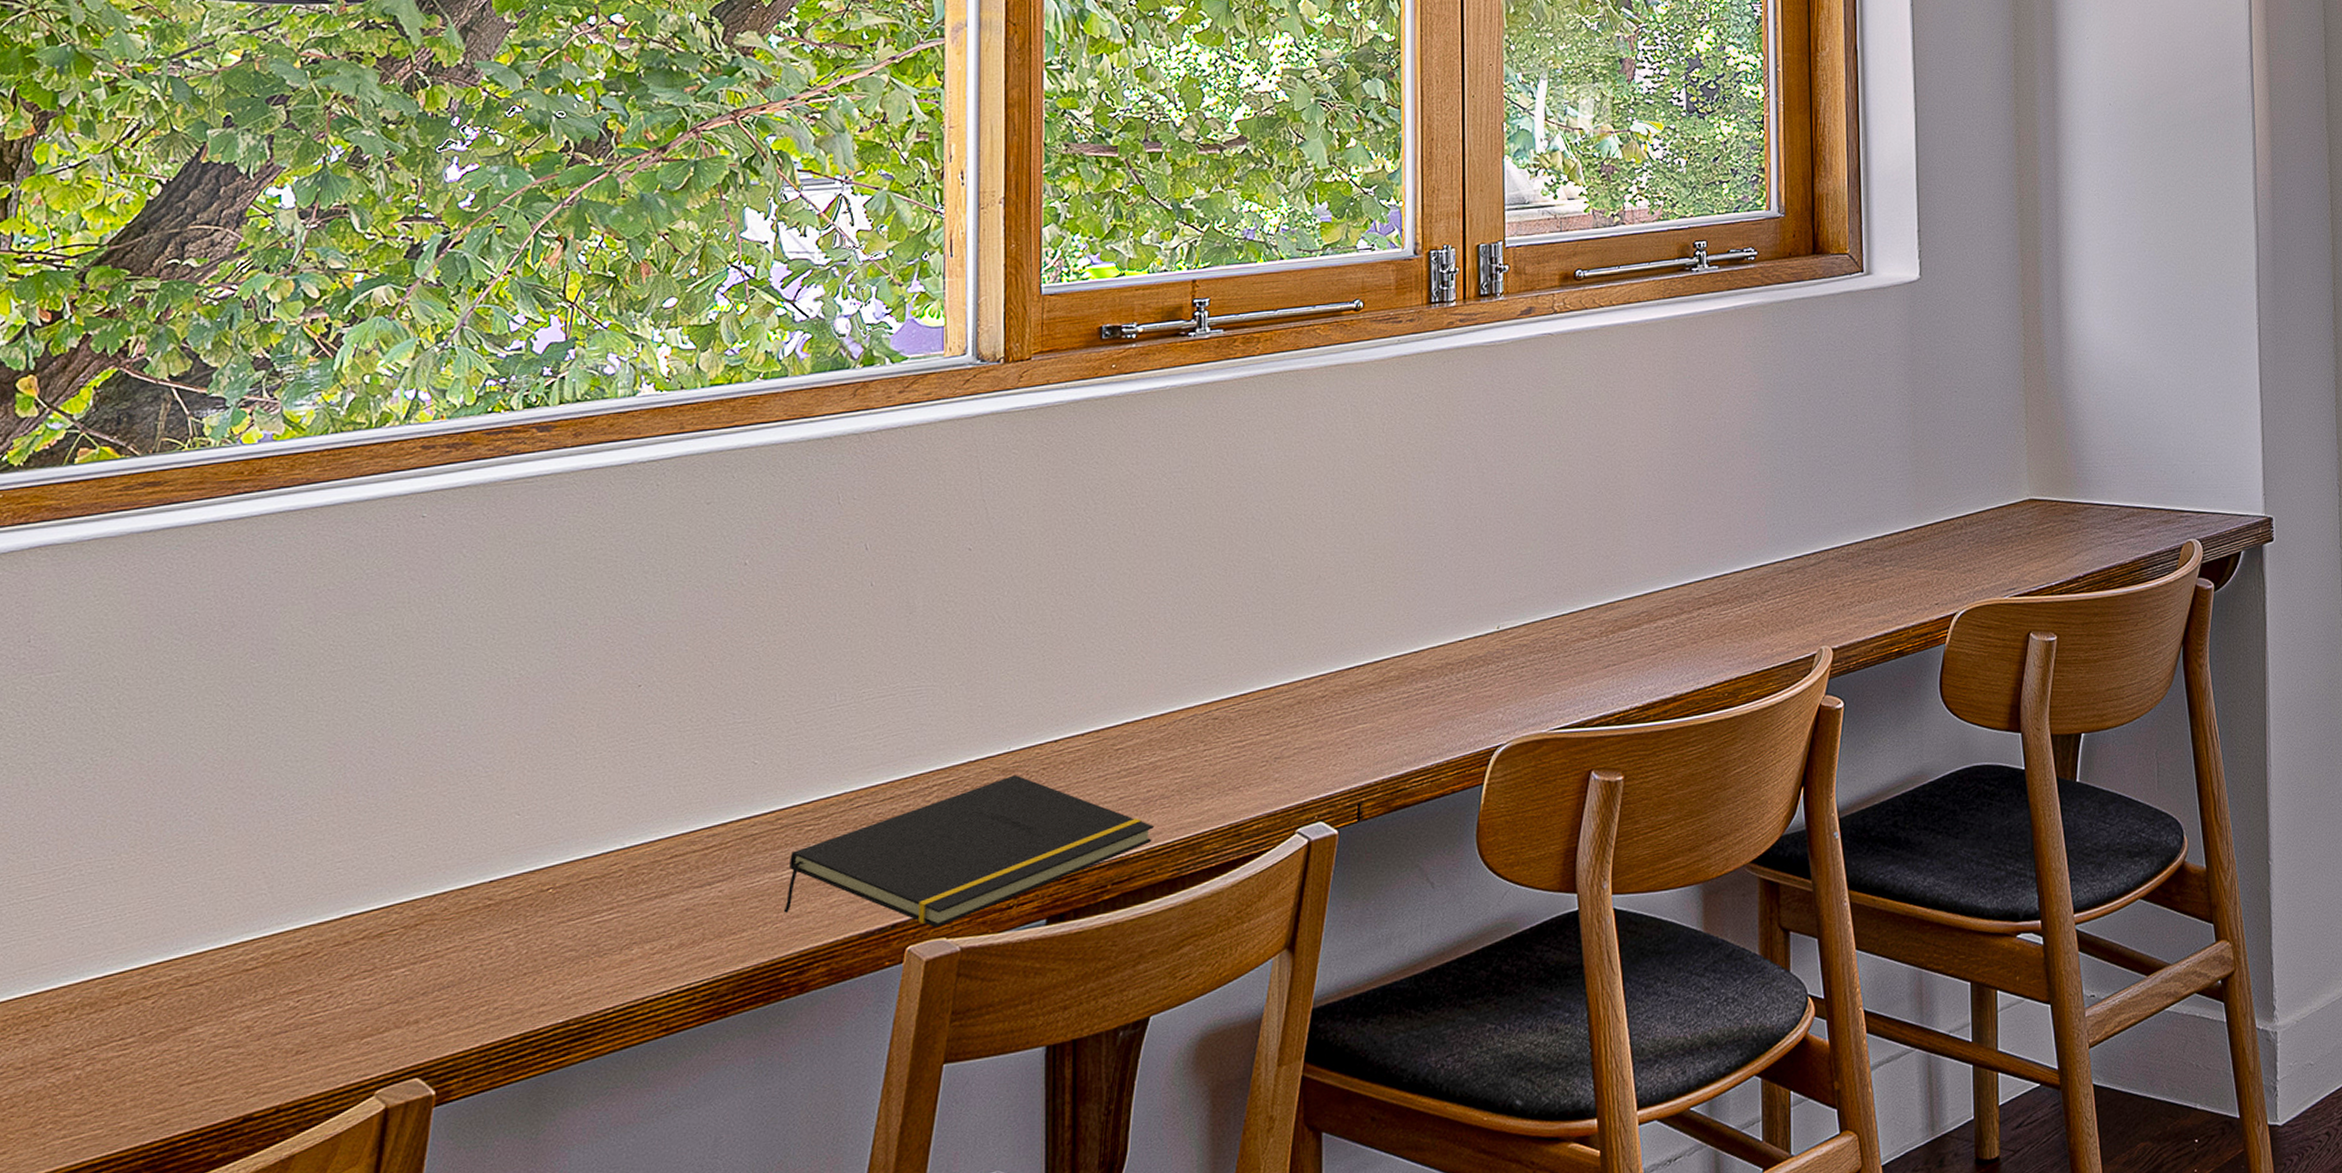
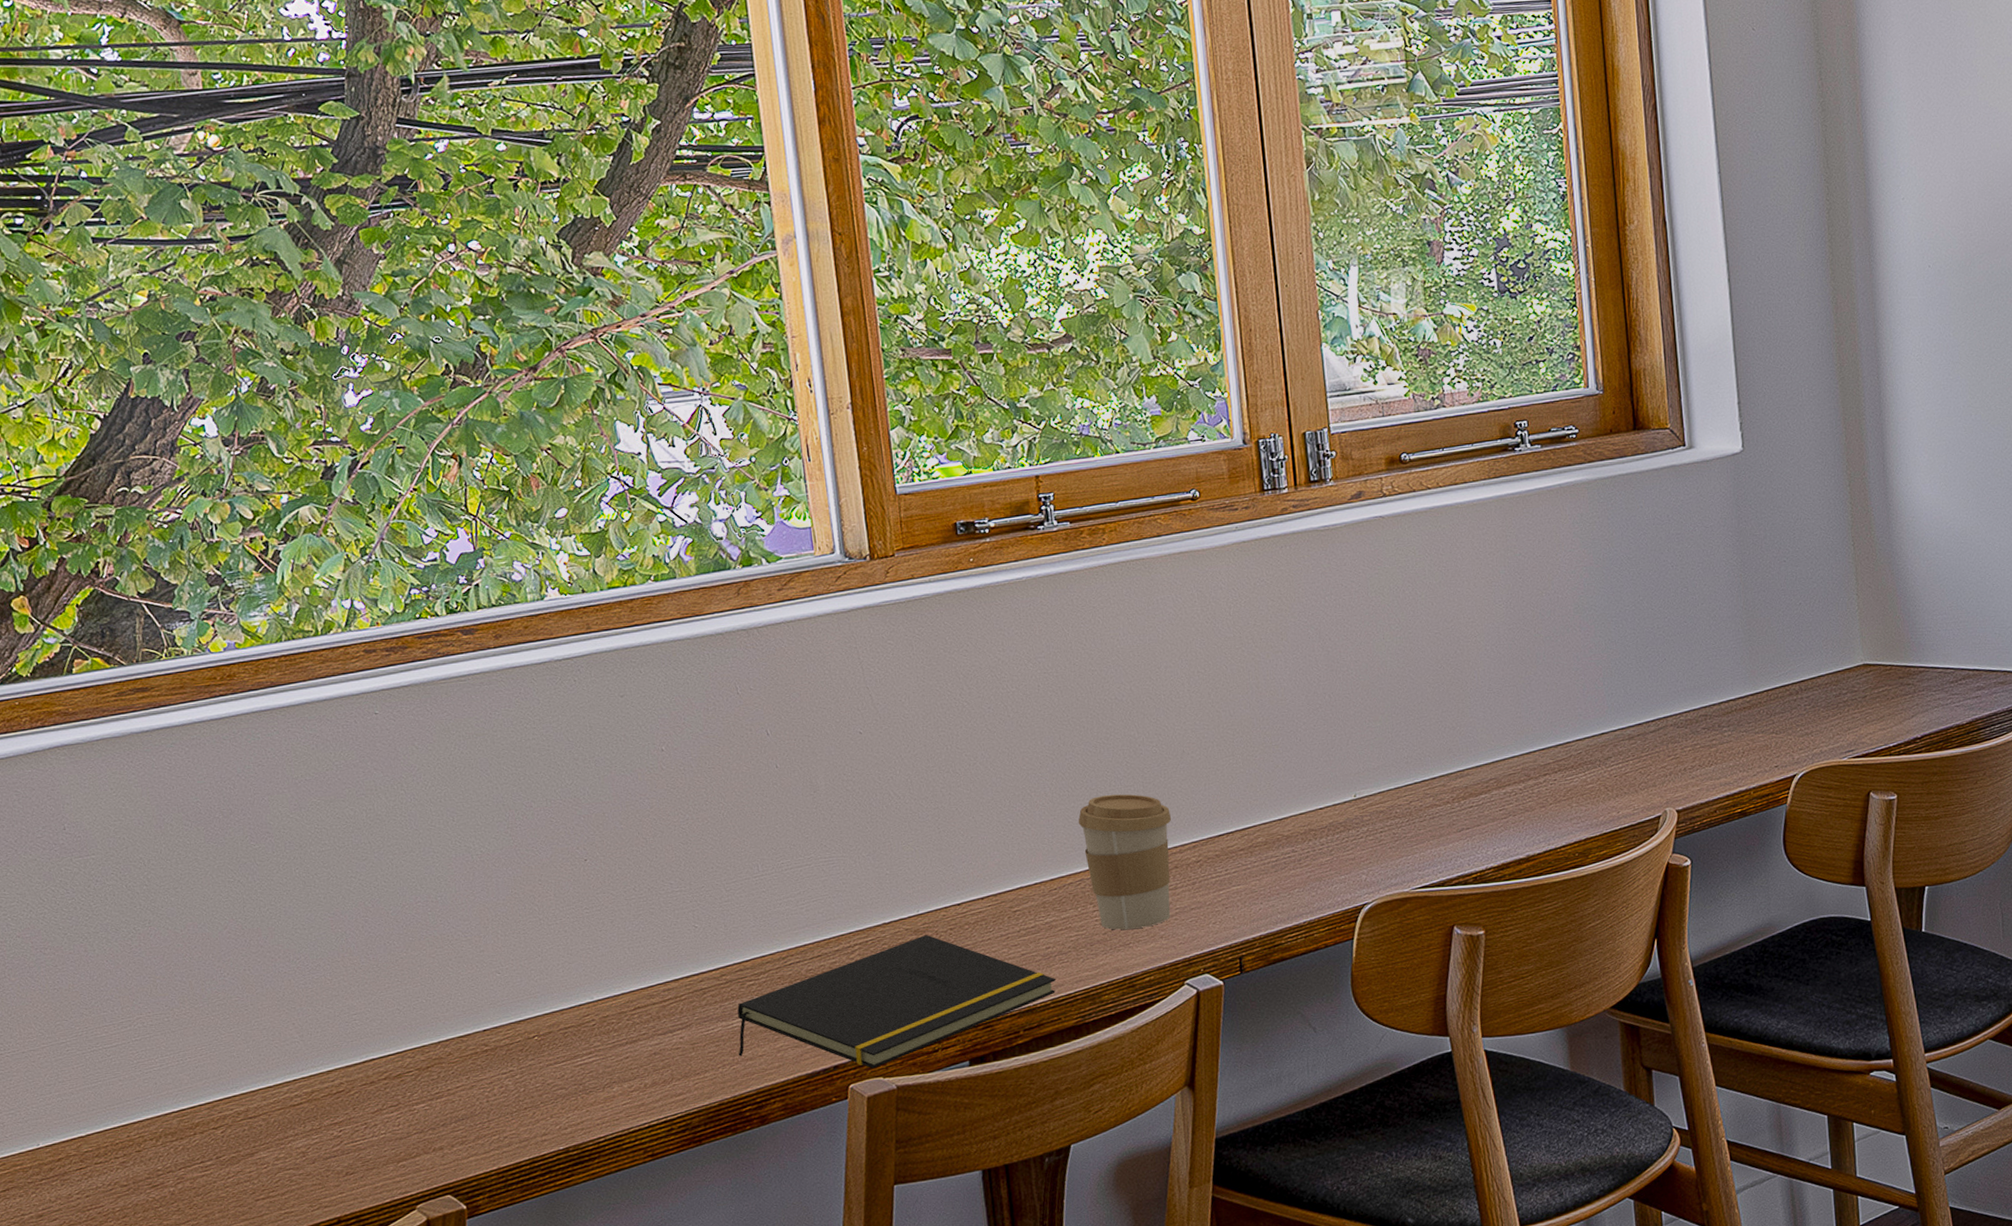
coffee cup: none [1197,621,1300,772] -> present [1078,794,1172,930]

